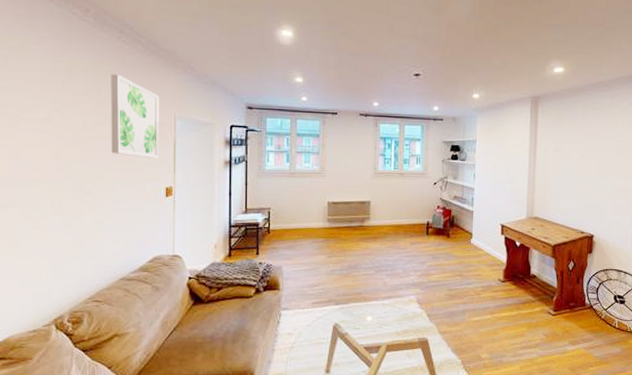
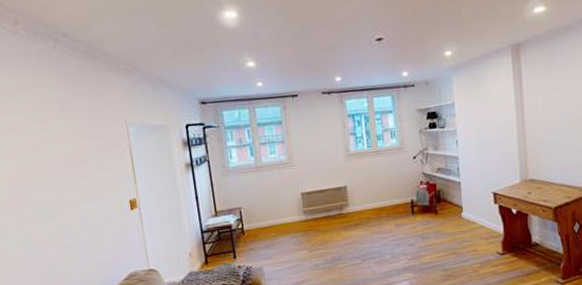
wall art: present [111,74,159,159] -> none [53,87,117,172]

